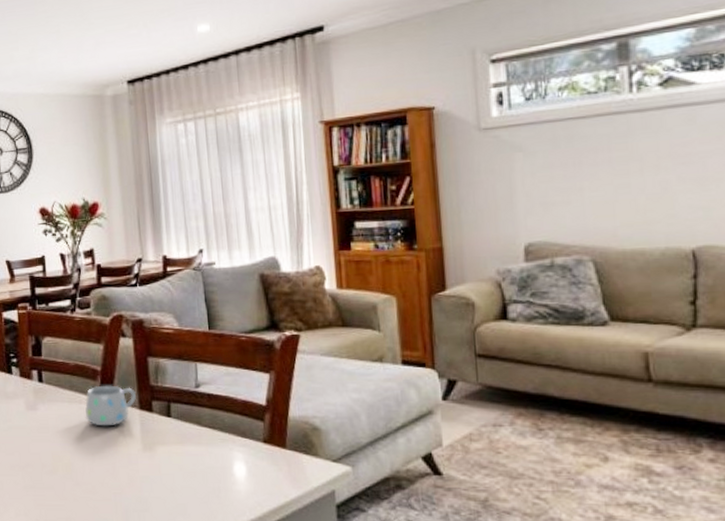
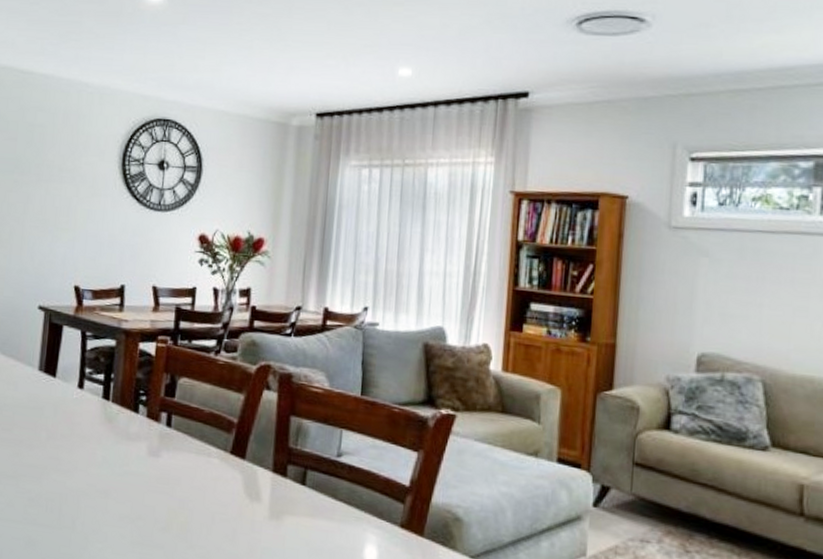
mug: present [85,385,136,427] -> none [211,439,271,487]

